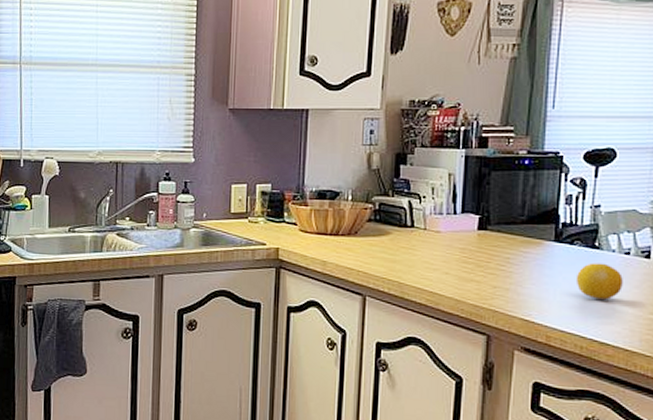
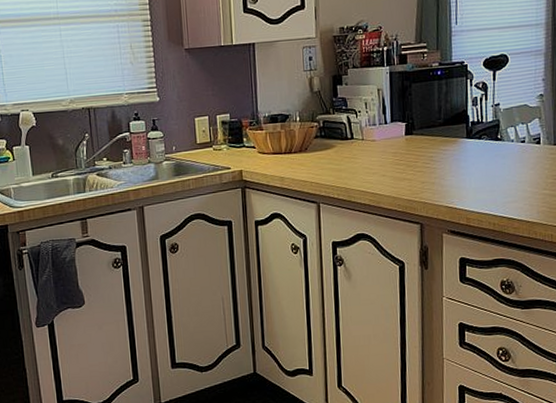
fruit: present [575,263,623,300] -> none [485,152,522,183]

